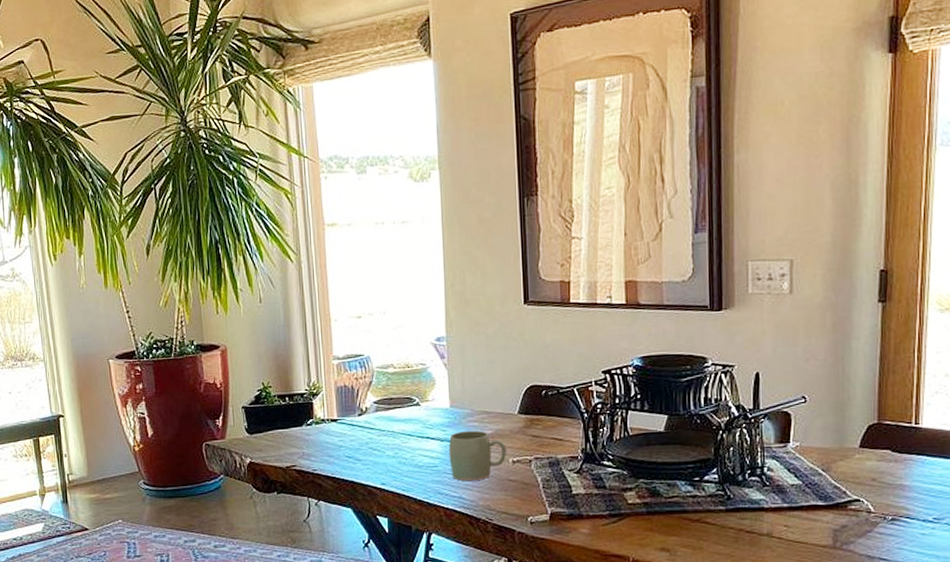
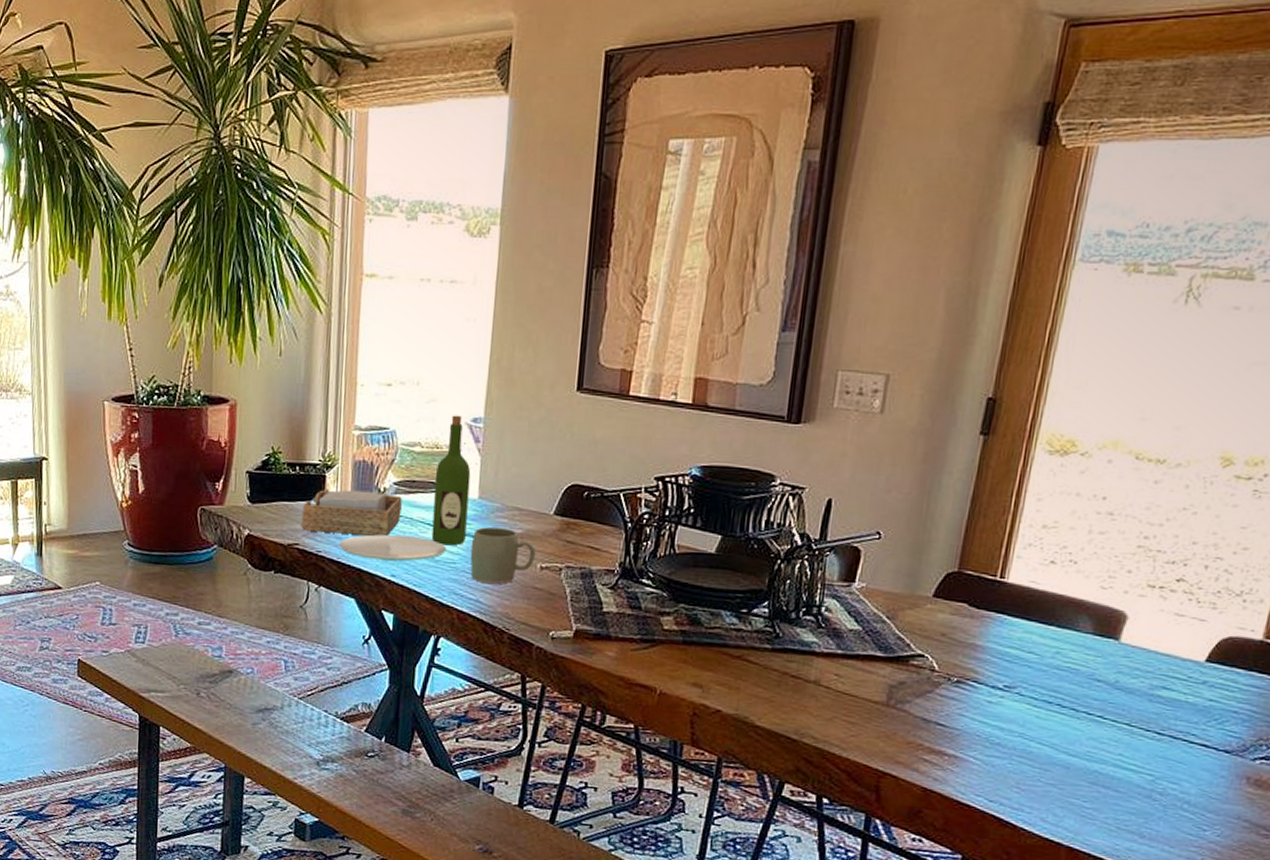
napkin holder: none [295,412,384,453] -> present [301,490,402,537]
plate: none [332,447,428,472] -> present [339,534,447,562]
wine bottle: none [409,336,443,452] -> present [431,415,471,546]

